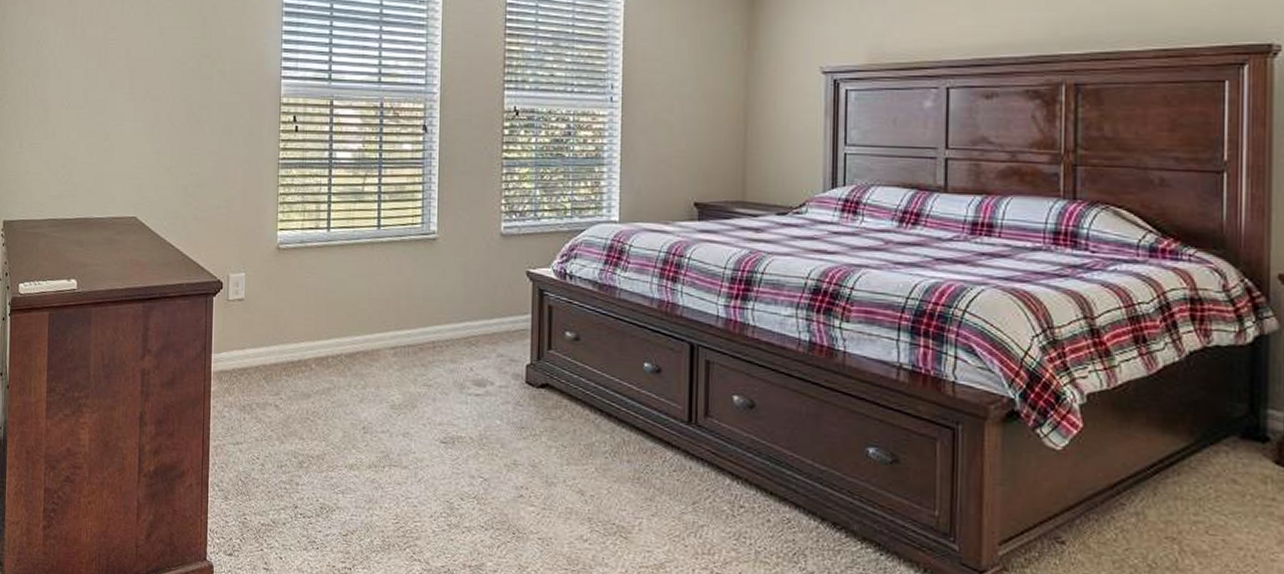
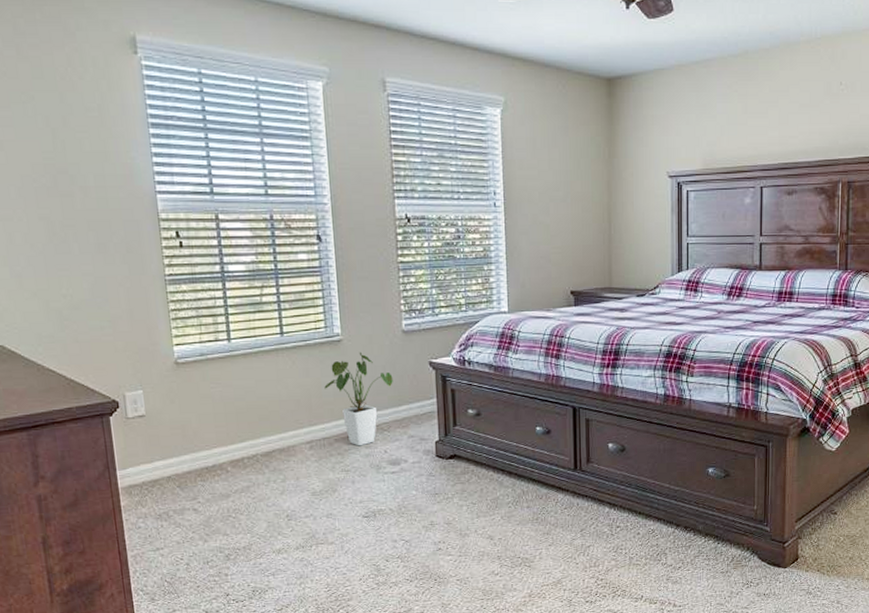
house plant: none [415,253,486,360] -> present [324,352,393,446]

